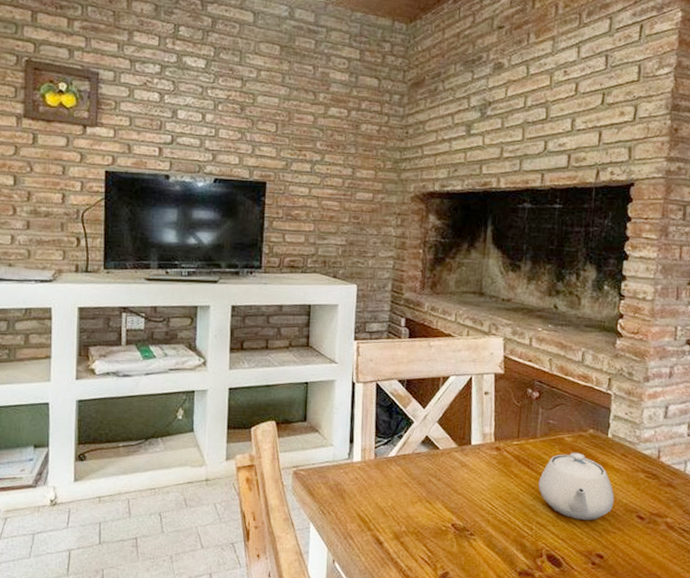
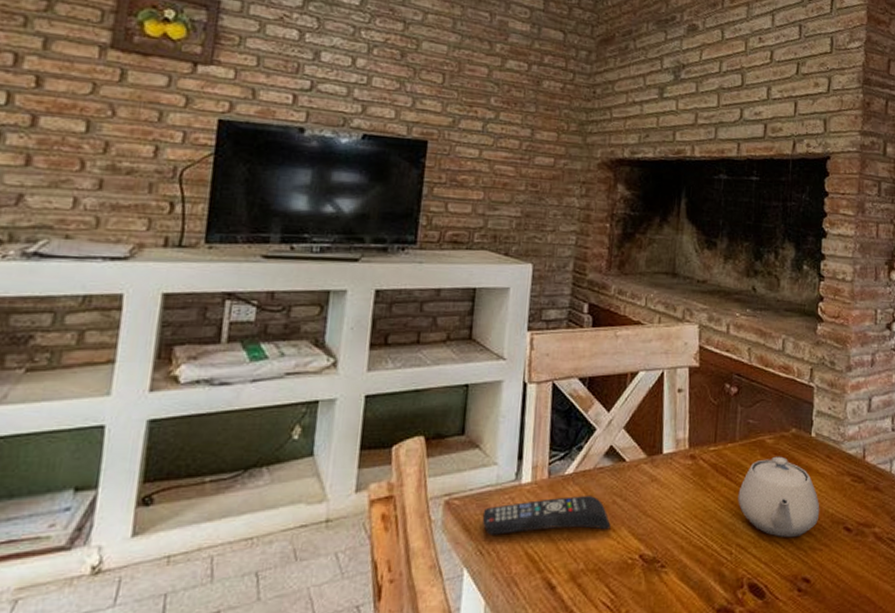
remote control: none [323,474,427,502] -> present [482,496,611,535]

